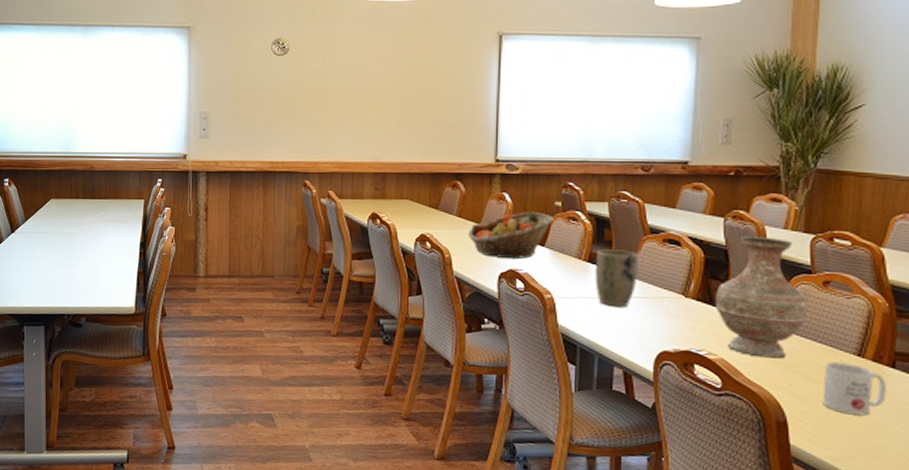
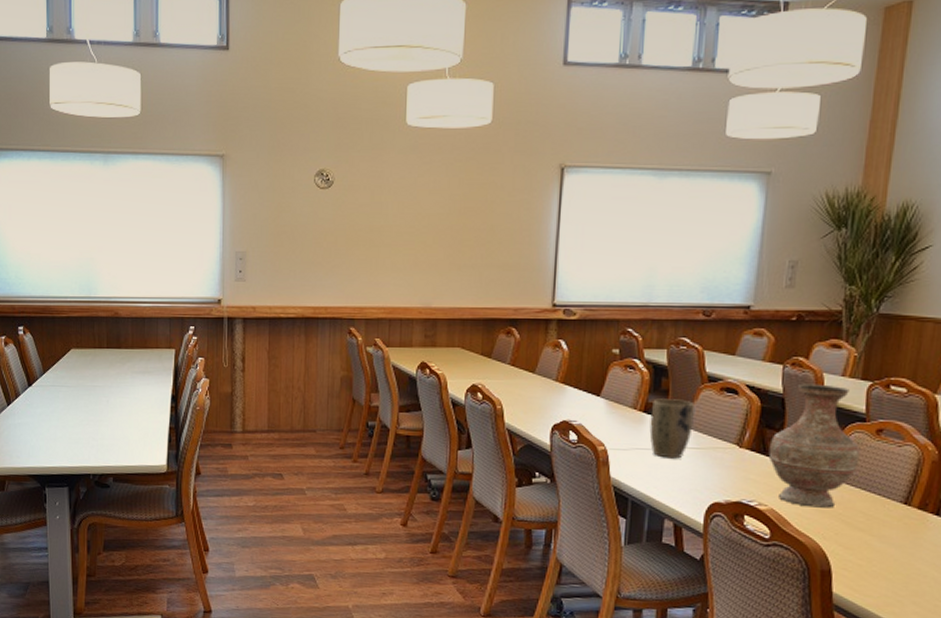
fruit basket: present [468,211,554,260] -> none [522,359,610,410]
mug: present [822,362,886,416] -> none [867,511,930,563]

